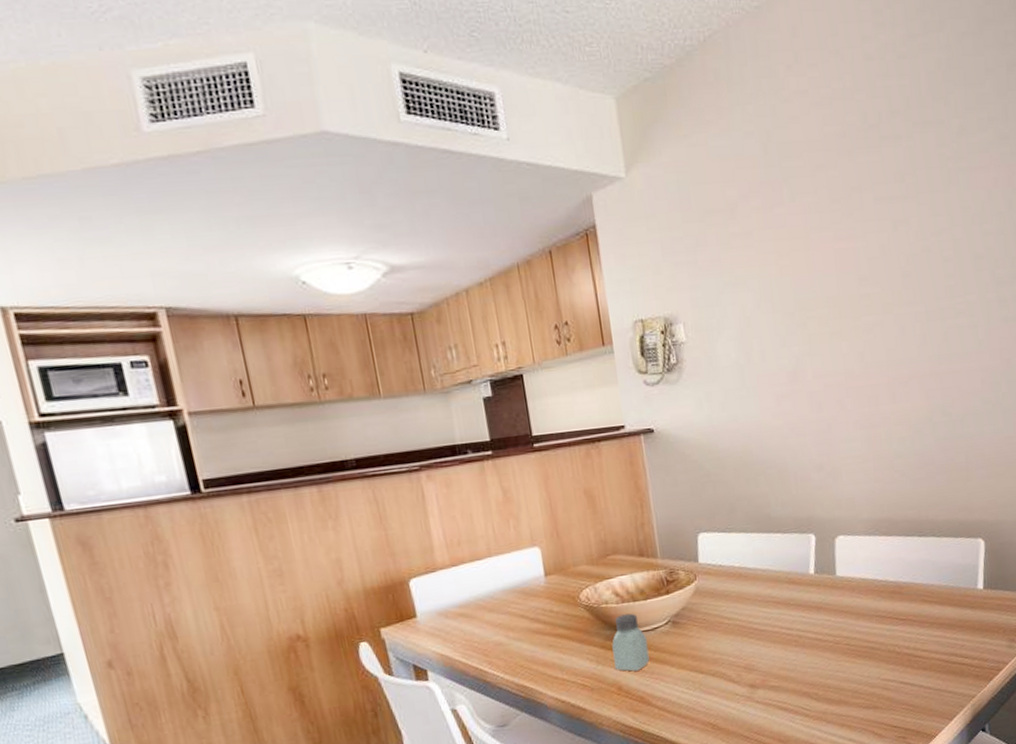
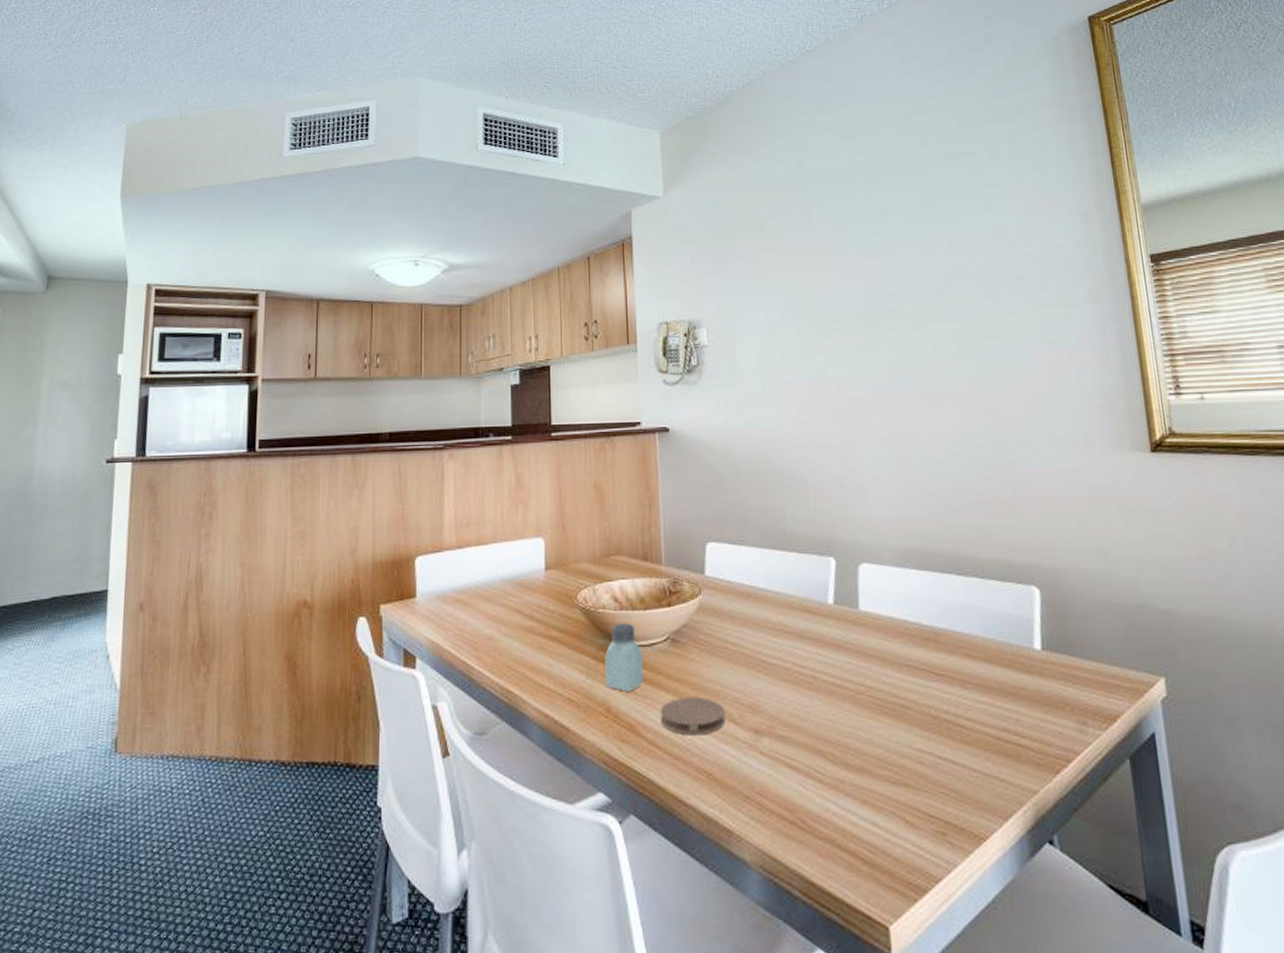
coaster: none [666,666,725,698] -> present [659,697,726,736]

